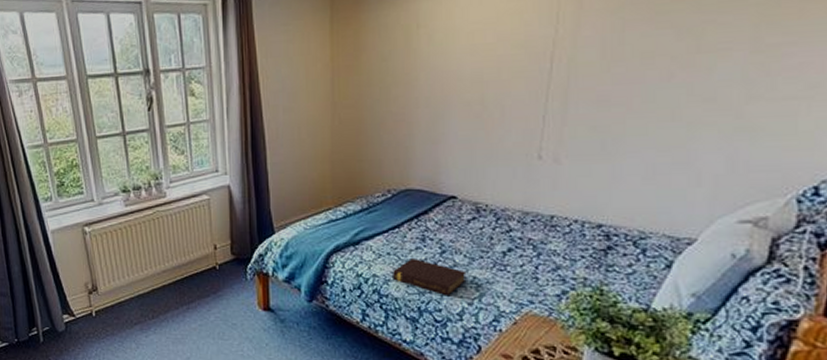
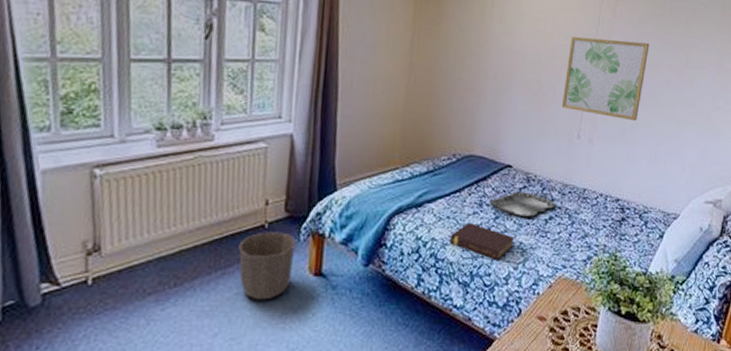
waste basket: none [197,272,244,331] -> present [238,232,296,300]
serving tray: none [433,222,515,250] -> present [490,190,556,217]
wall art: none [513,32,636,131] -> present [561,36,650,122]

